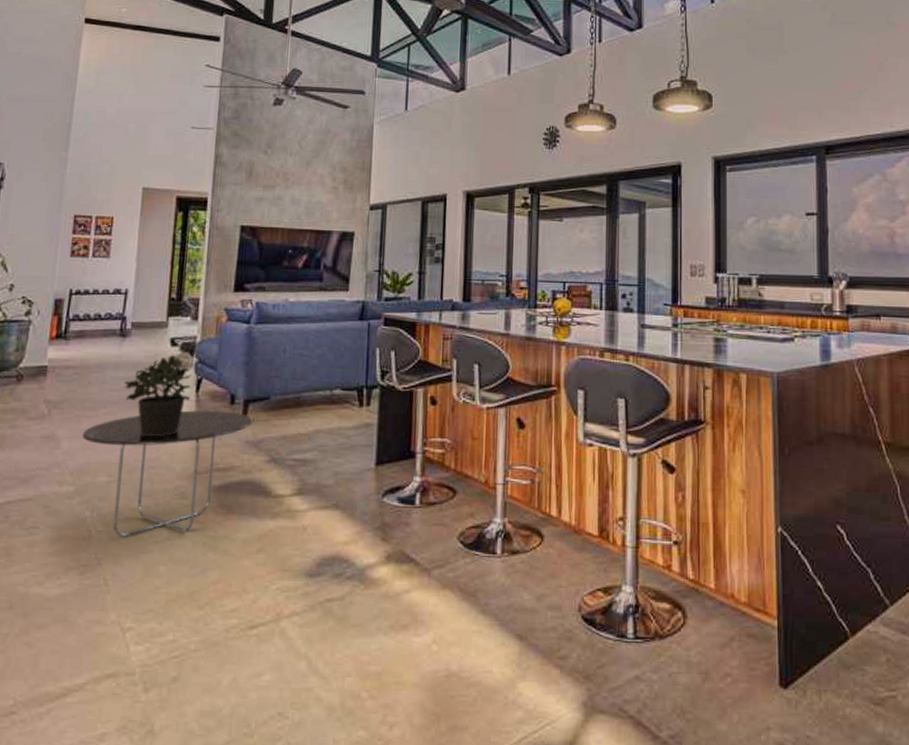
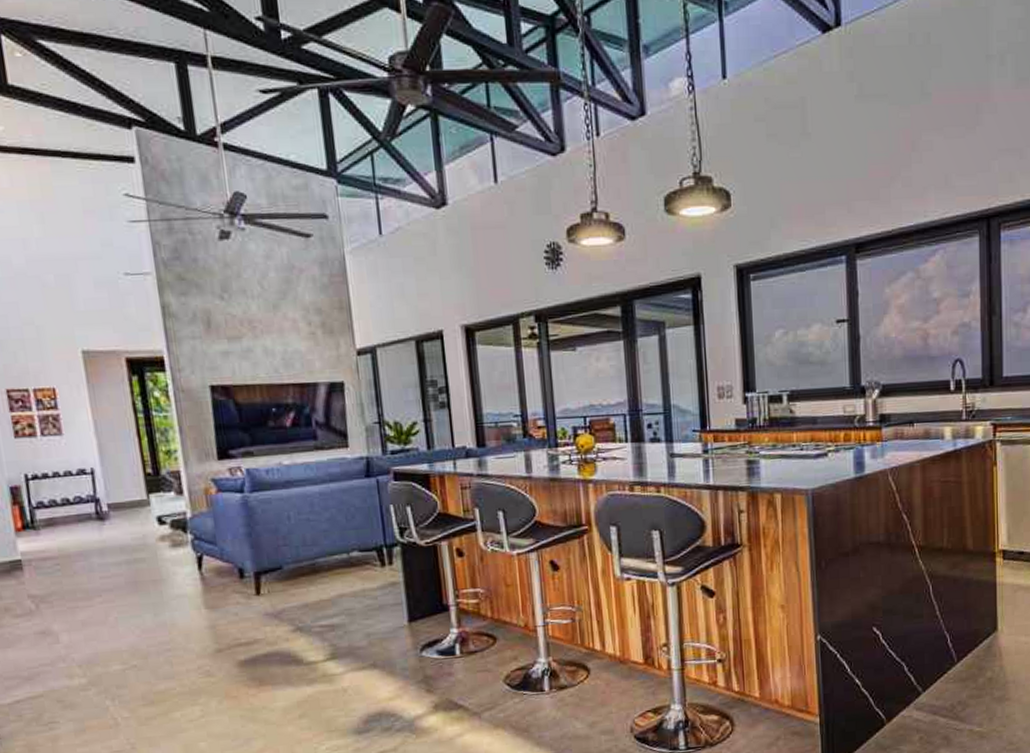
side table: present [82,410,253,537] -> none [81,585,269,720]
potted plant: present [124,355,192,437] -> none [115,534,194,621]

